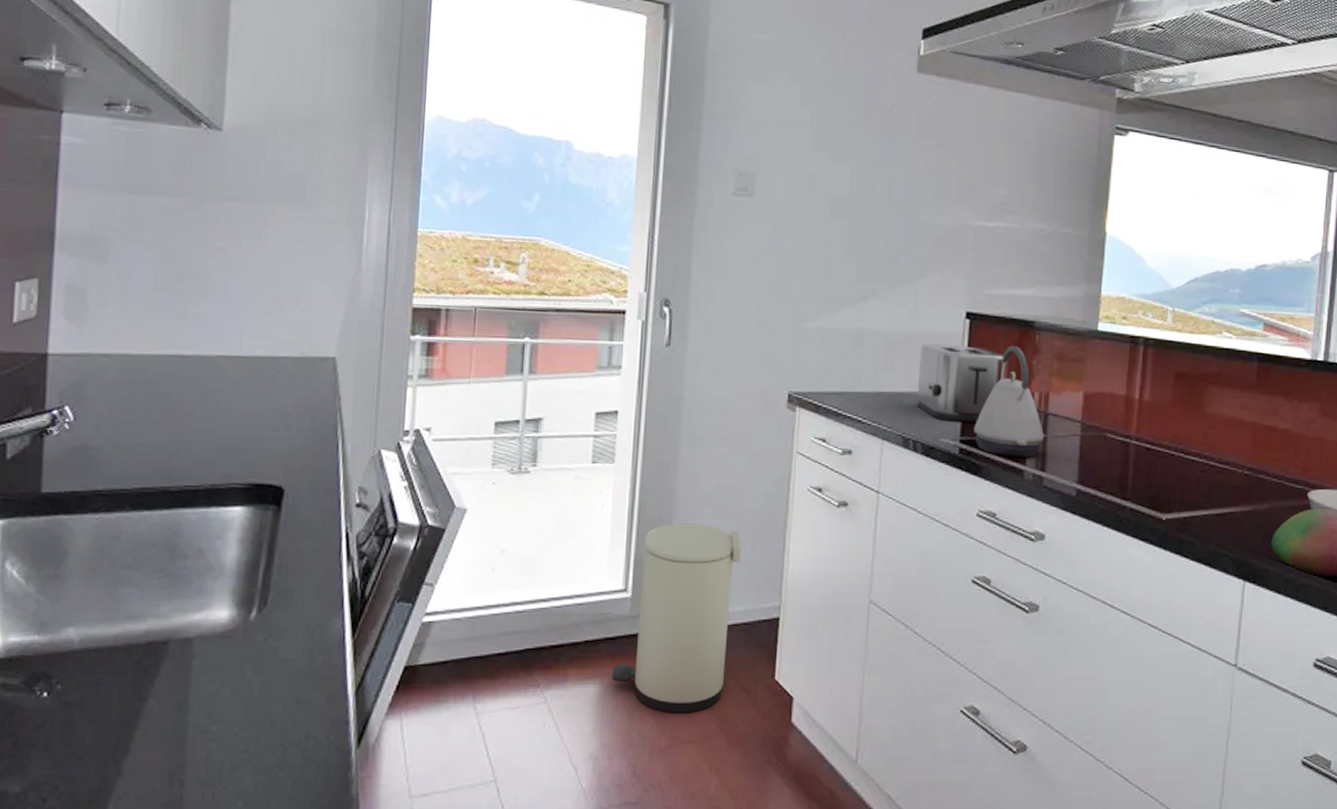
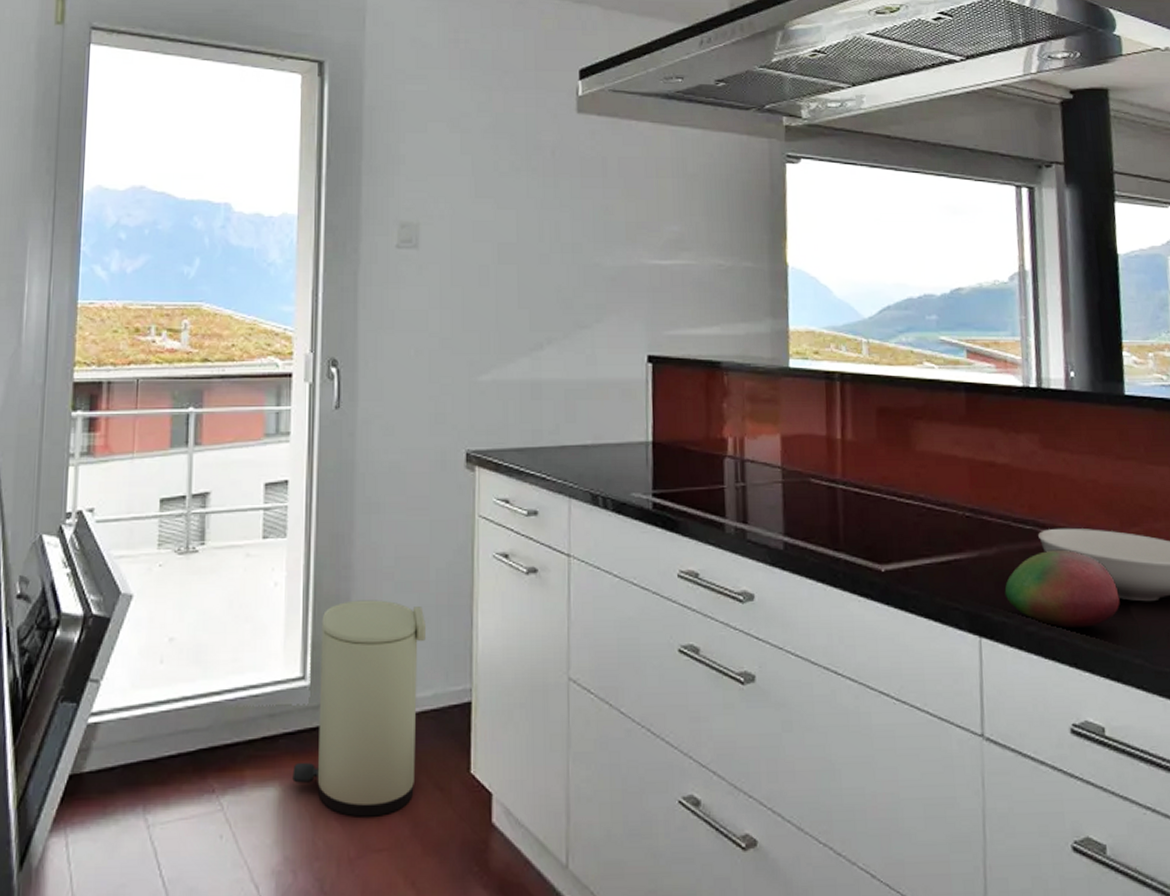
toaster: present [916,343,1009,424] -> none [602,391,698,475]
kettle: present [974,346,1045,457] -> none [666,389,743,510]

